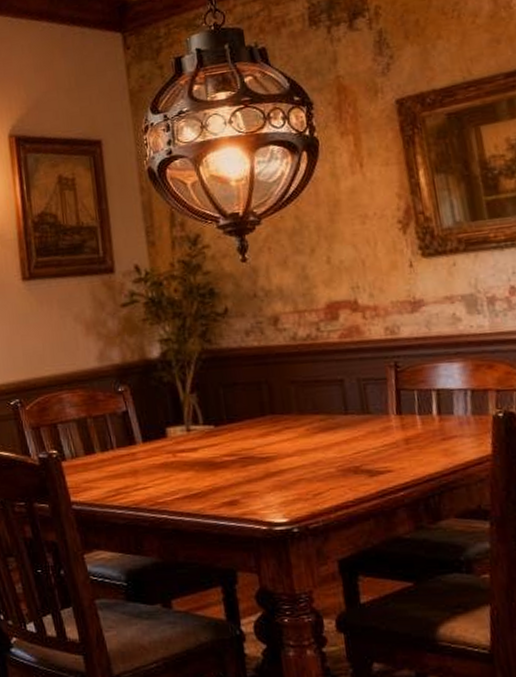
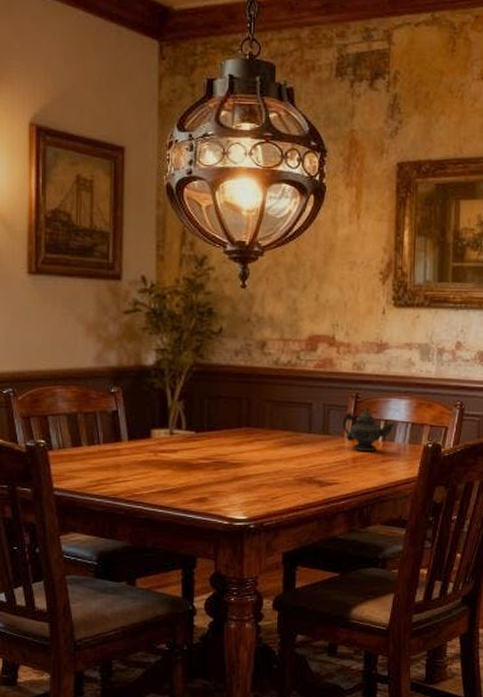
teapot: none [382,375,451,431] -> present [342,406,395,452]

